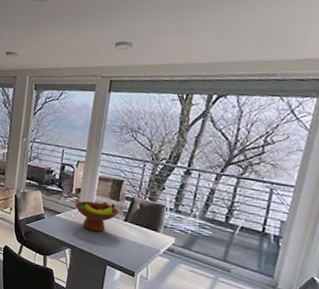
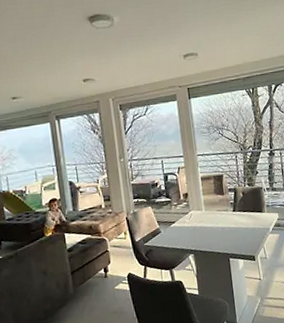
fruit bowl: present [74,201,120,232] -> none [185,198,228,230]

